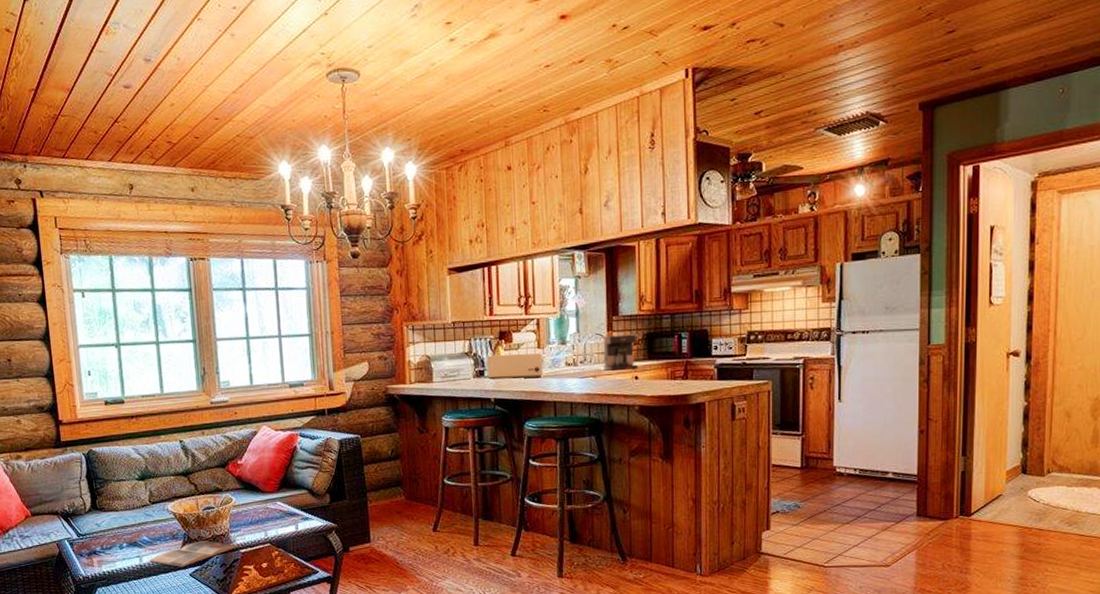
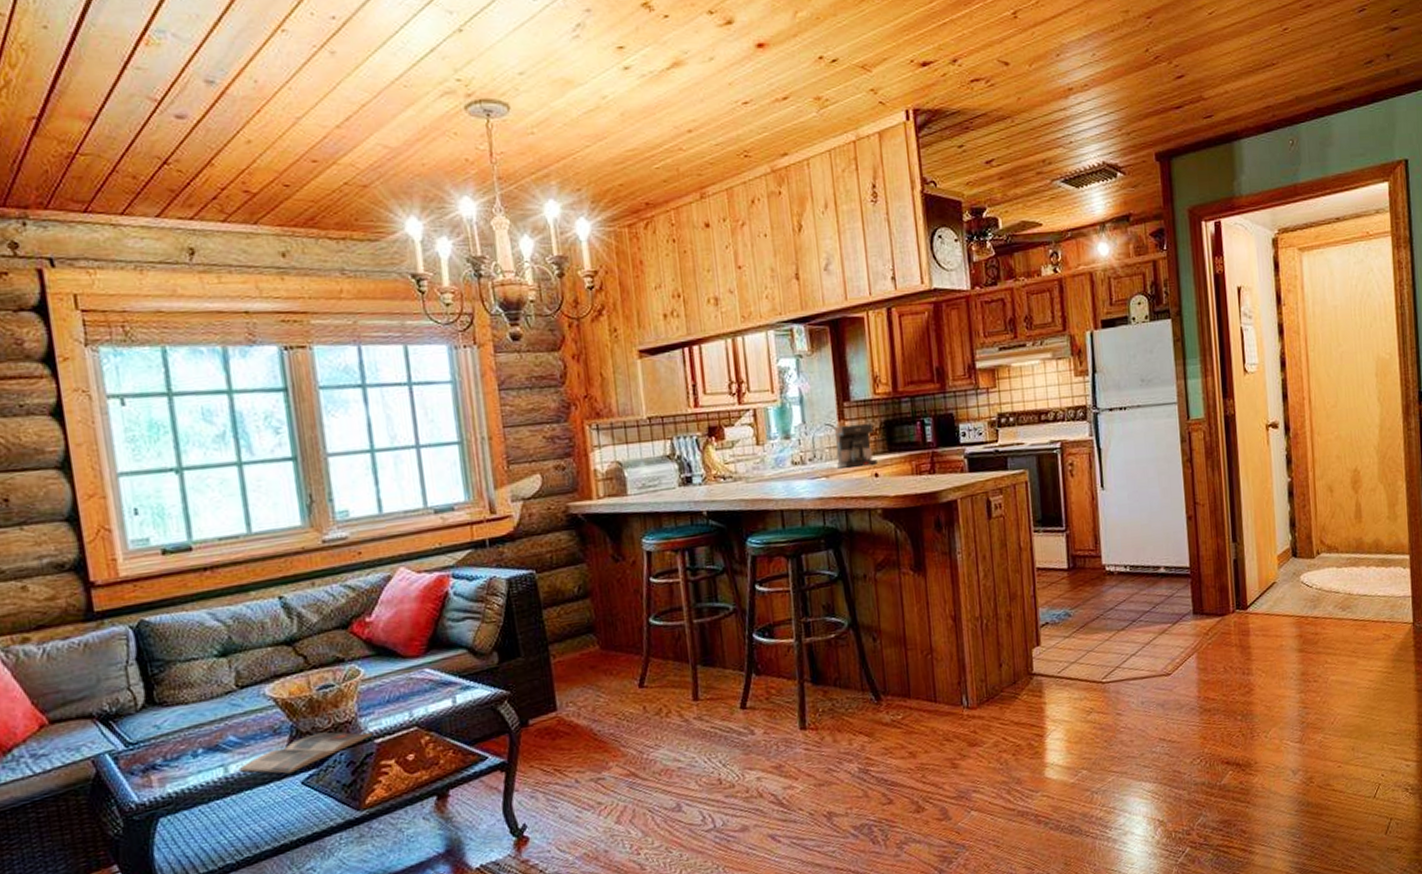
toaster: present [486,353,543,380] -> none [693,451,765,488]

